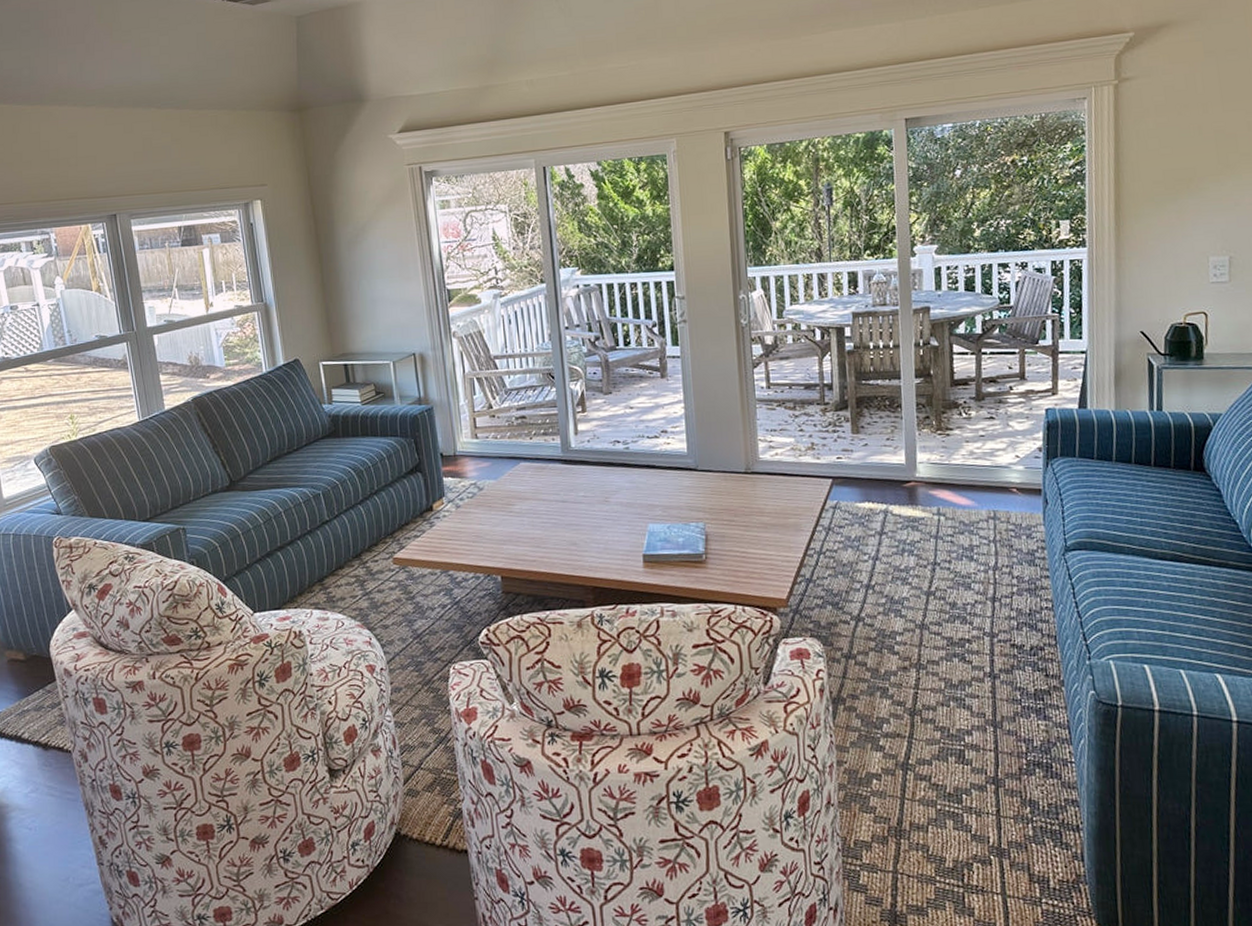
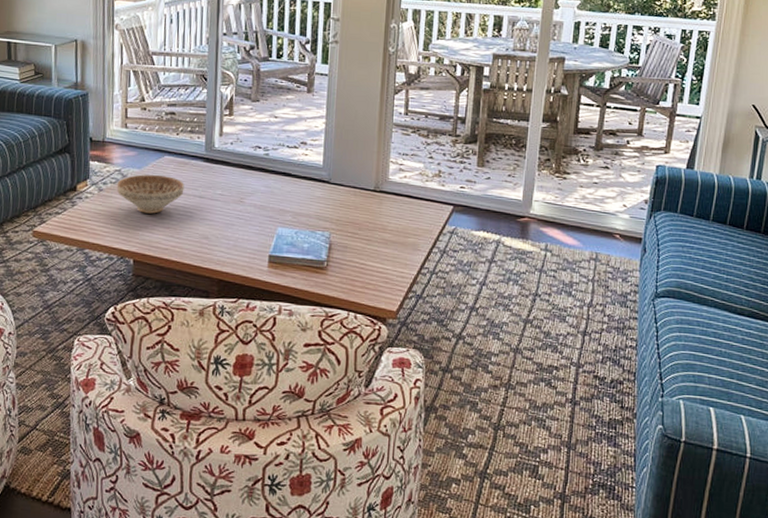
decorative bowl: none [474,484,545,526] -> present [116,174,185,214]

